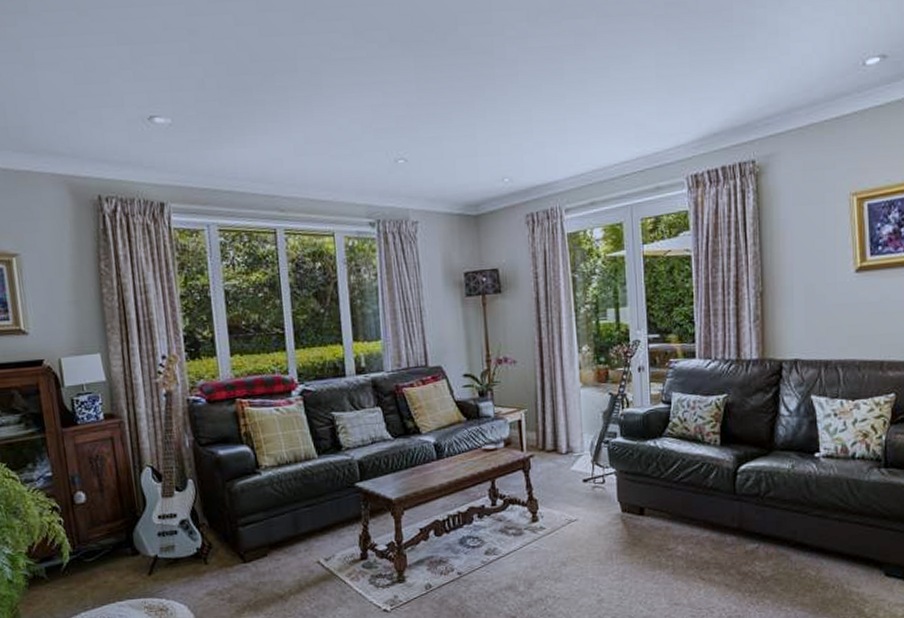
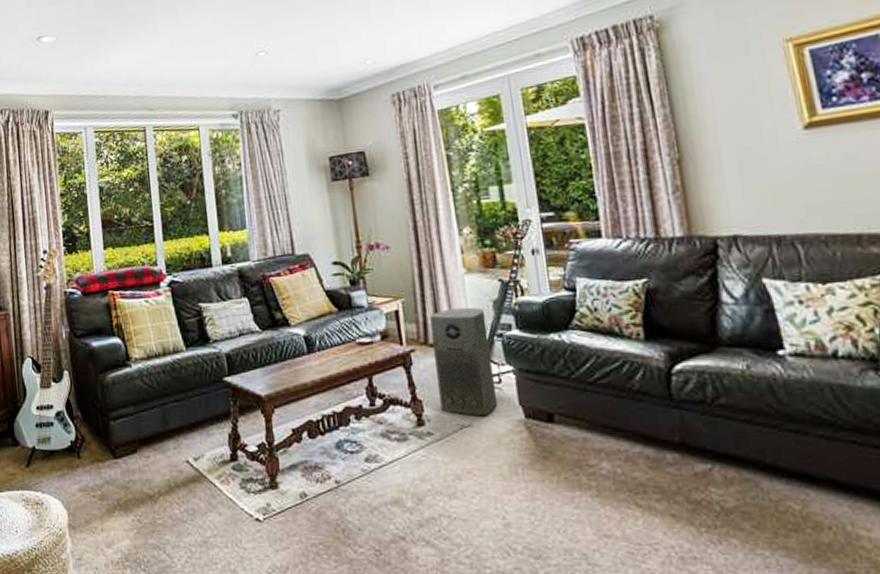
air purifier: none [548,417,601,512] -> present [430,307,498,416]

